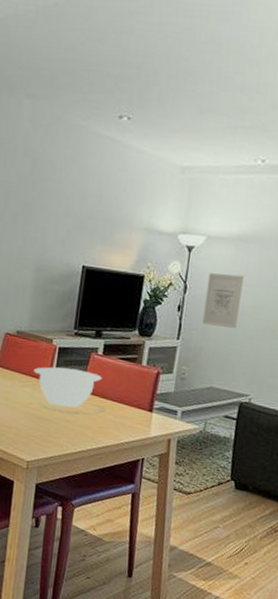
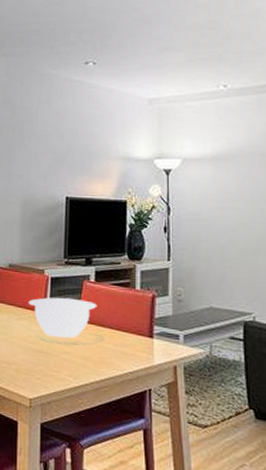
wall art: present [201,273,244,329] -> none [190,192,226,246]

